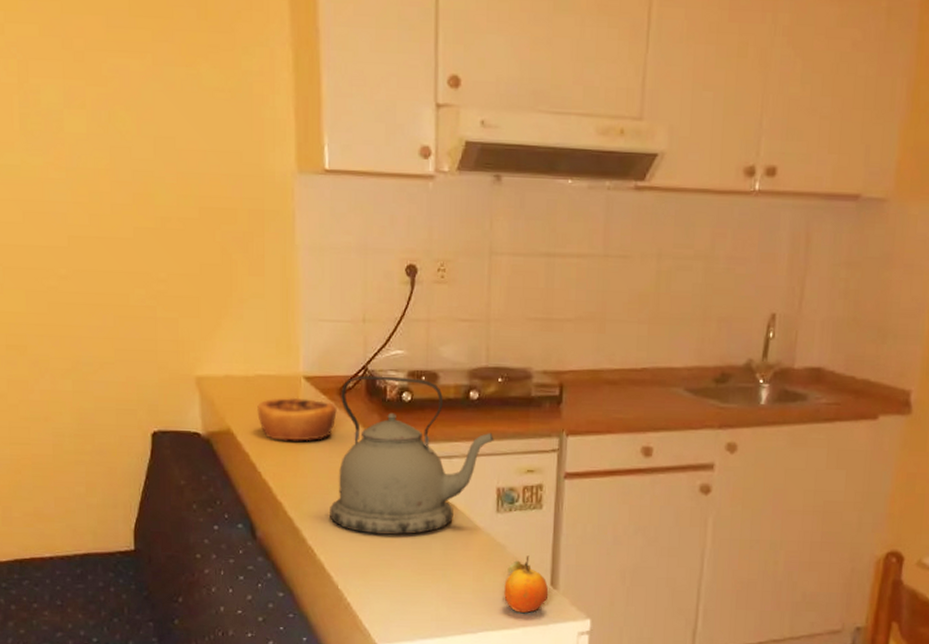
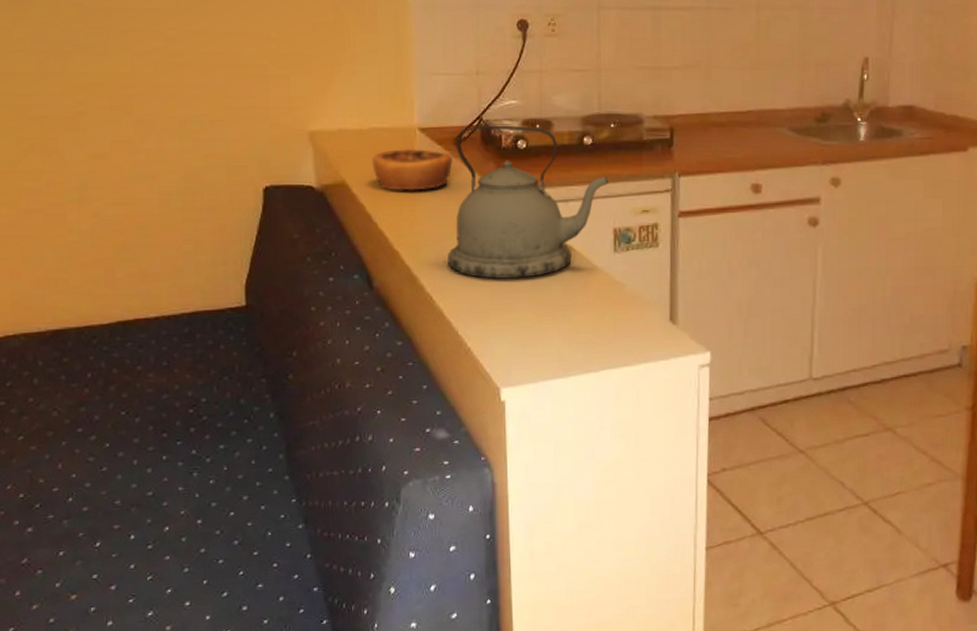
fruit: present [504,555,549,613] -> none [624,293,668,349]

